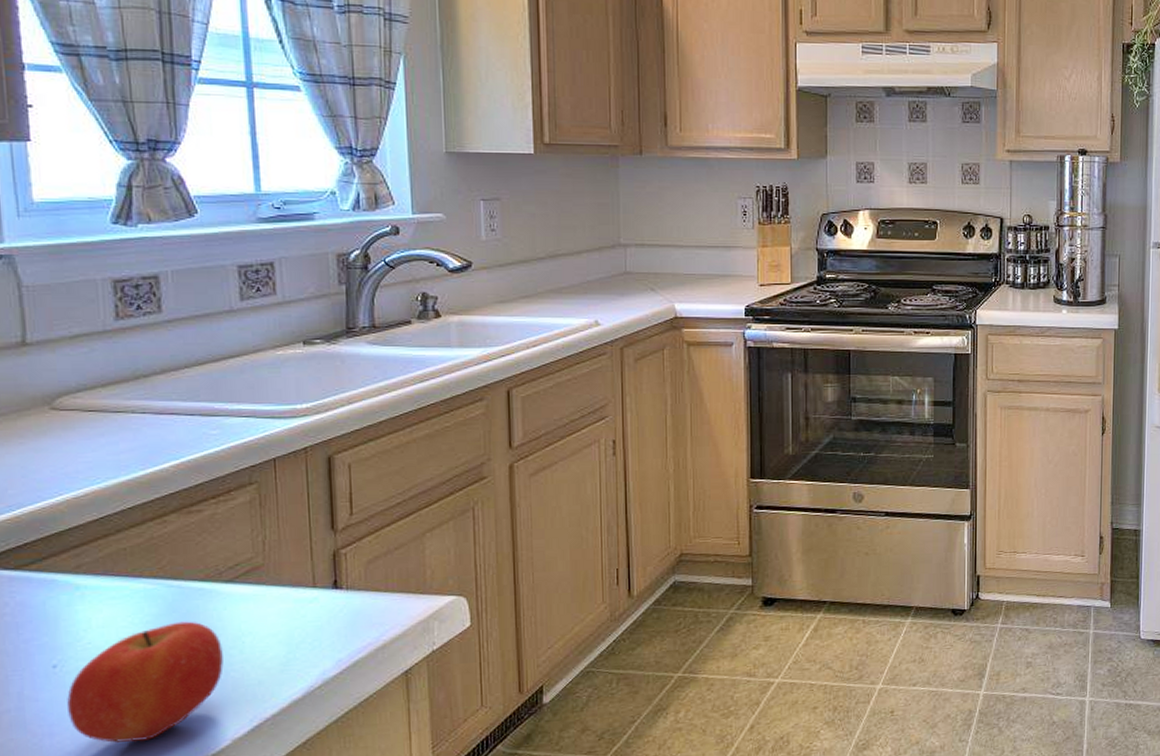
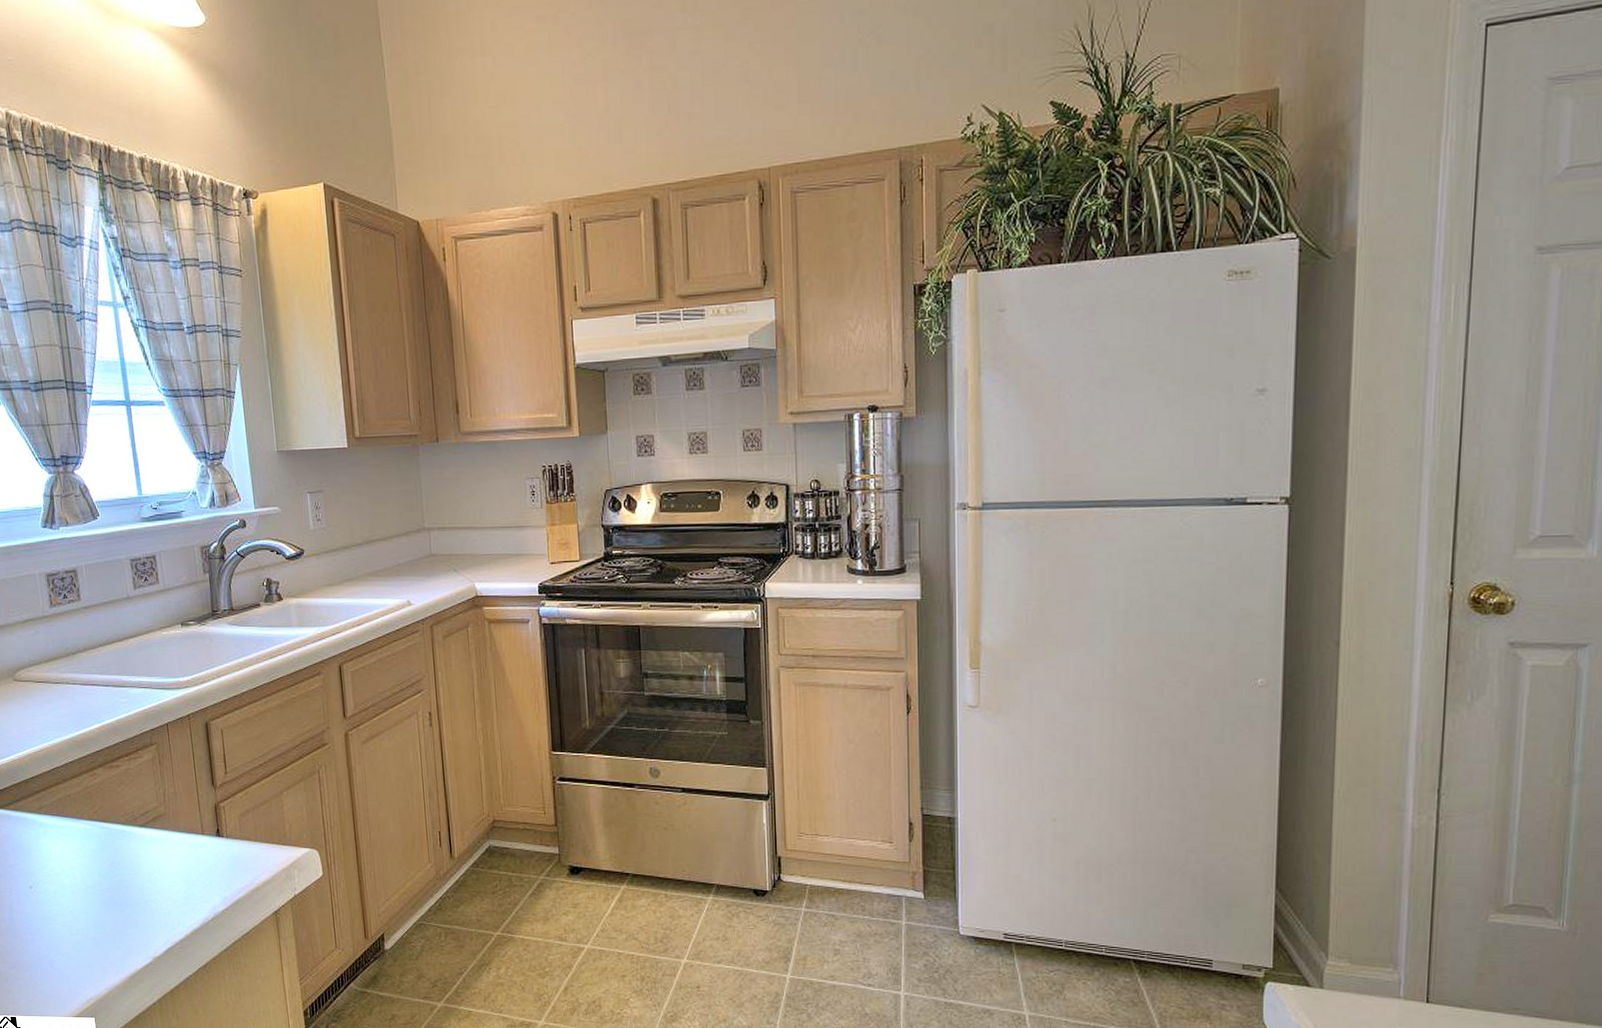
apple: present [67,621,224,743] -> none [40,857,143,953]

